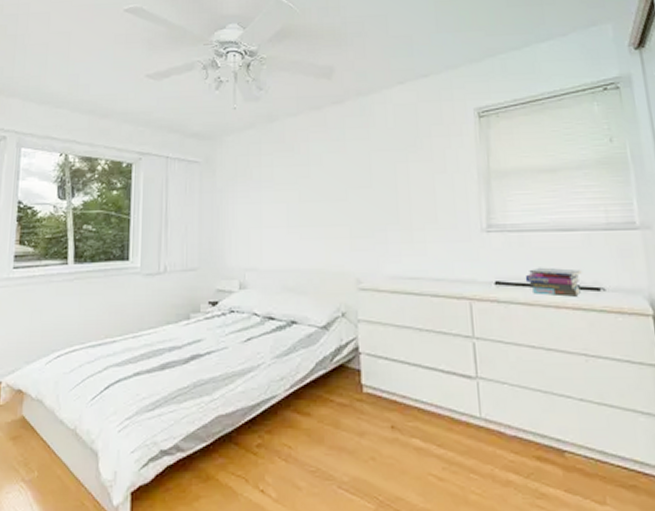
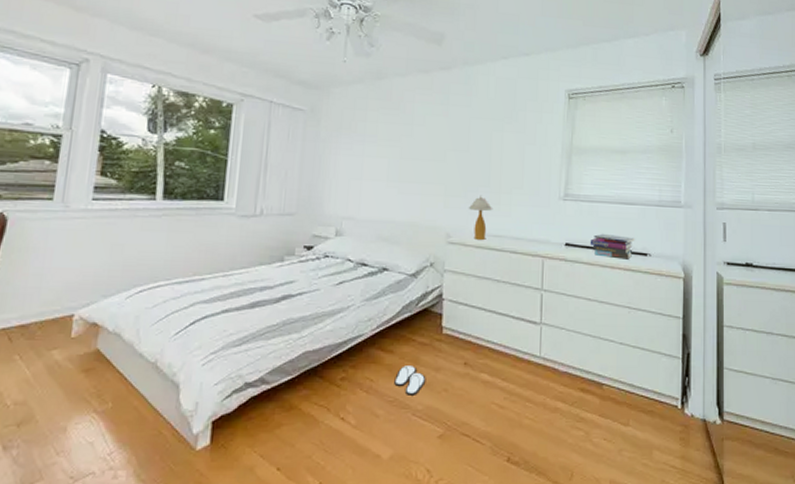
slippers: none [314,430,348,465] -> present [394,366,425,395]
table lamp: none [377,235,406,285] -> present [468,196,493,241]

